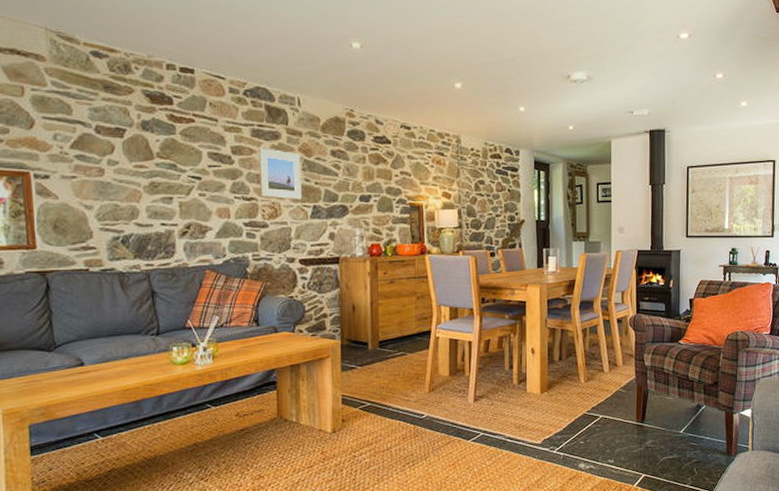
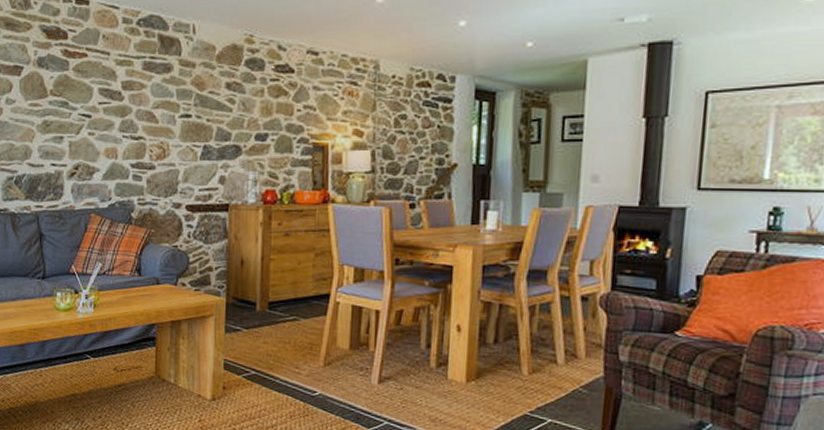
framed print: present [258,147,302,200] -> none [148,81,193,140]

